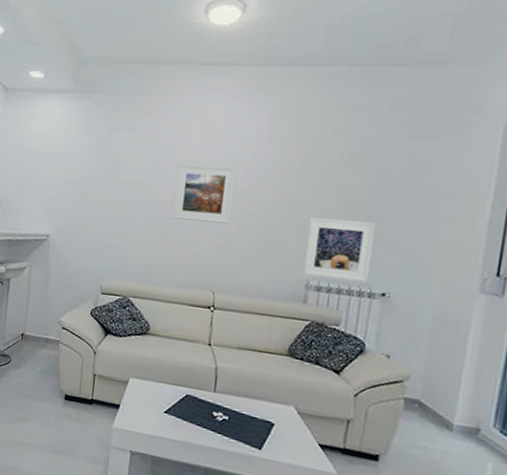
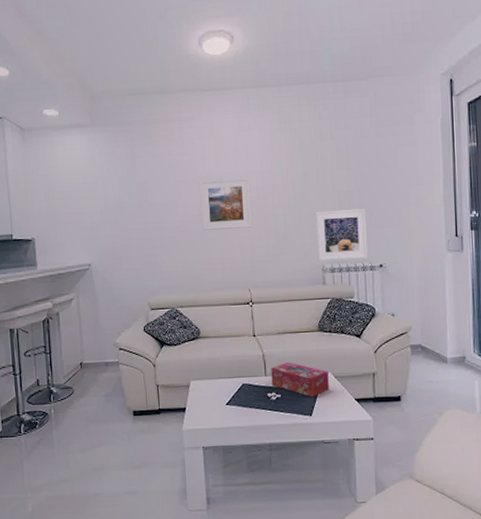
tissue box: none [220,382,291,430] -> present [271,362,329,398]

